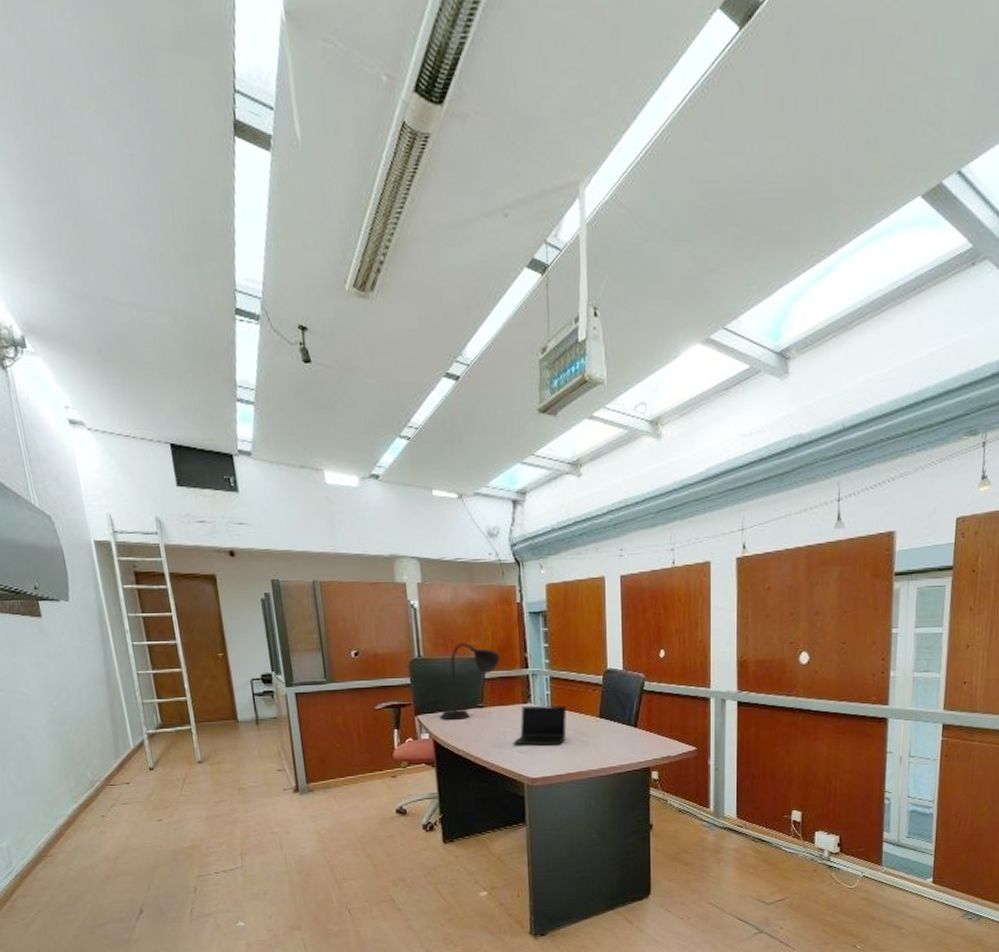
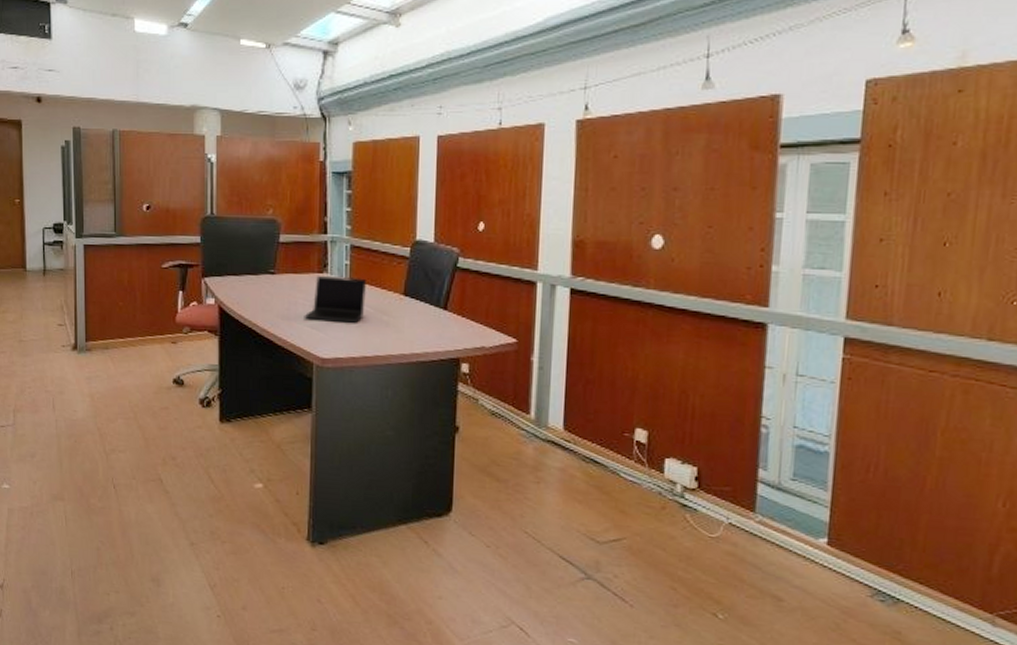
desk lamp: present [439,643,501,721] -> none [227,202,298,286]

